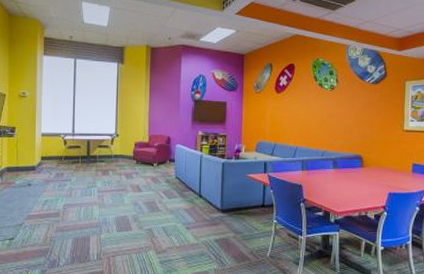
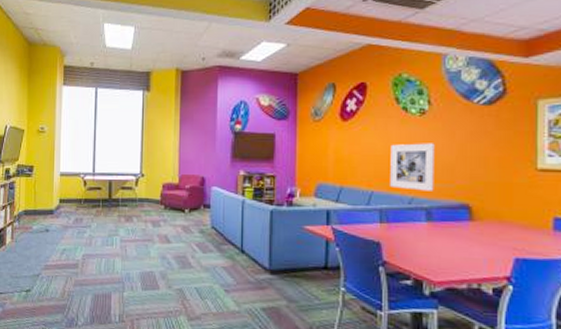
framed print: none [309,111,340,146] -> present [390,143,435,191]

